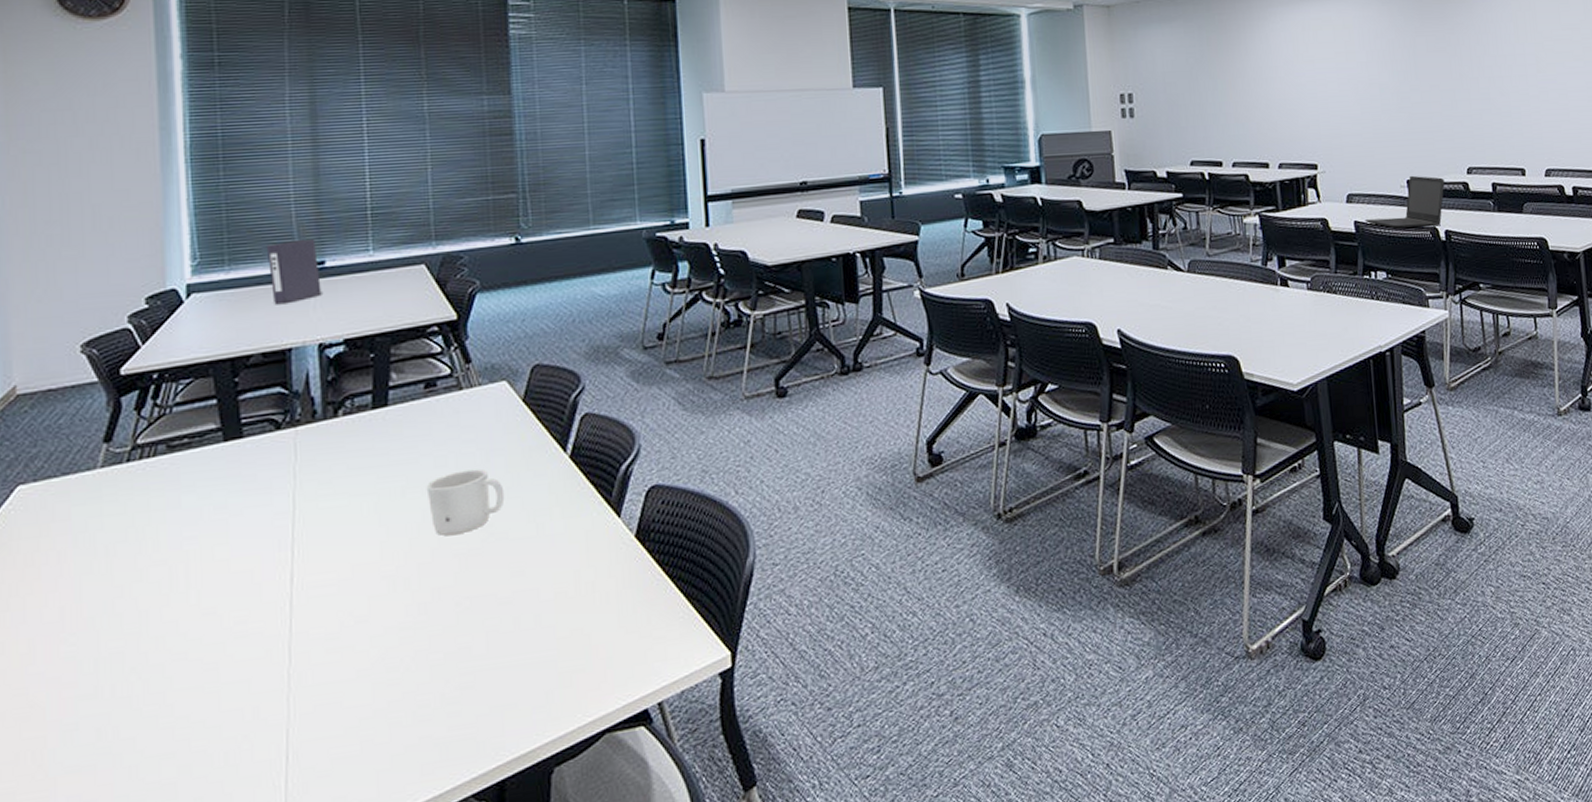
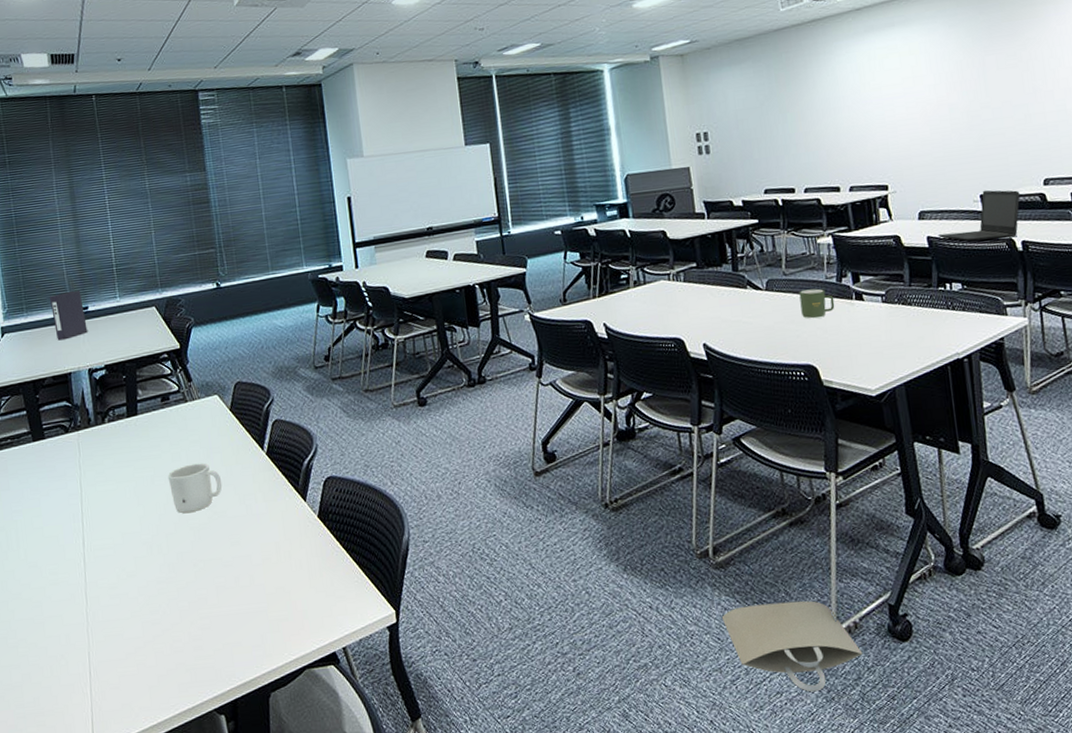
tote bag: none [1124,619,1274,724] -> present [721,600,863,692]
mug: none [1222,272,1259,306] -> present [799,288,835,319]

